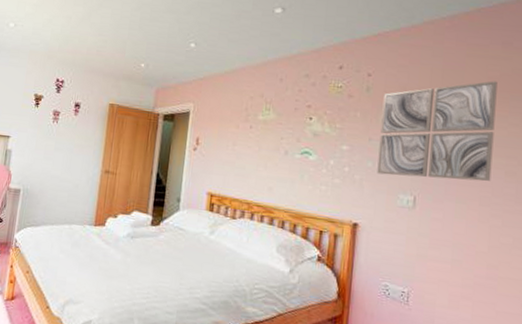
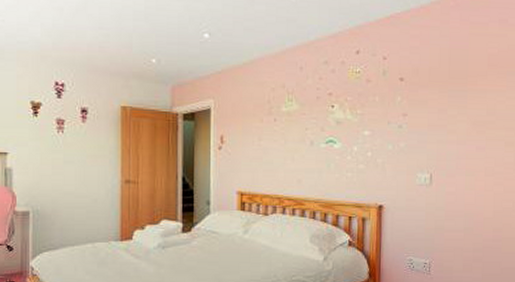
wall art: present [377,81,498,182] -> none [397,58,496,156]

